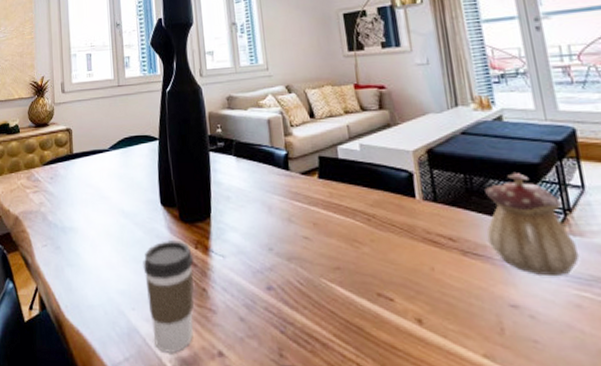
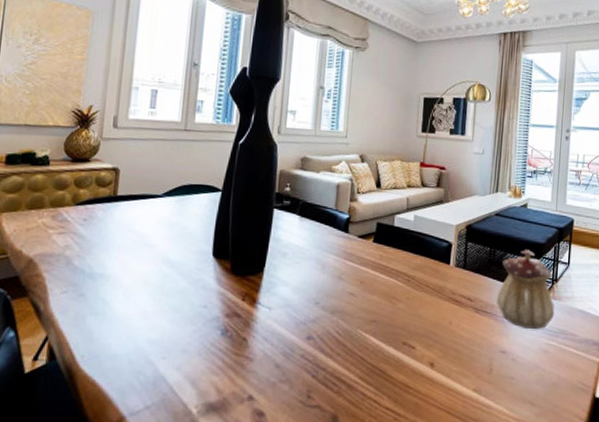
coffee cup: present [143,241,194,353] -> none [181,292,239,399]

